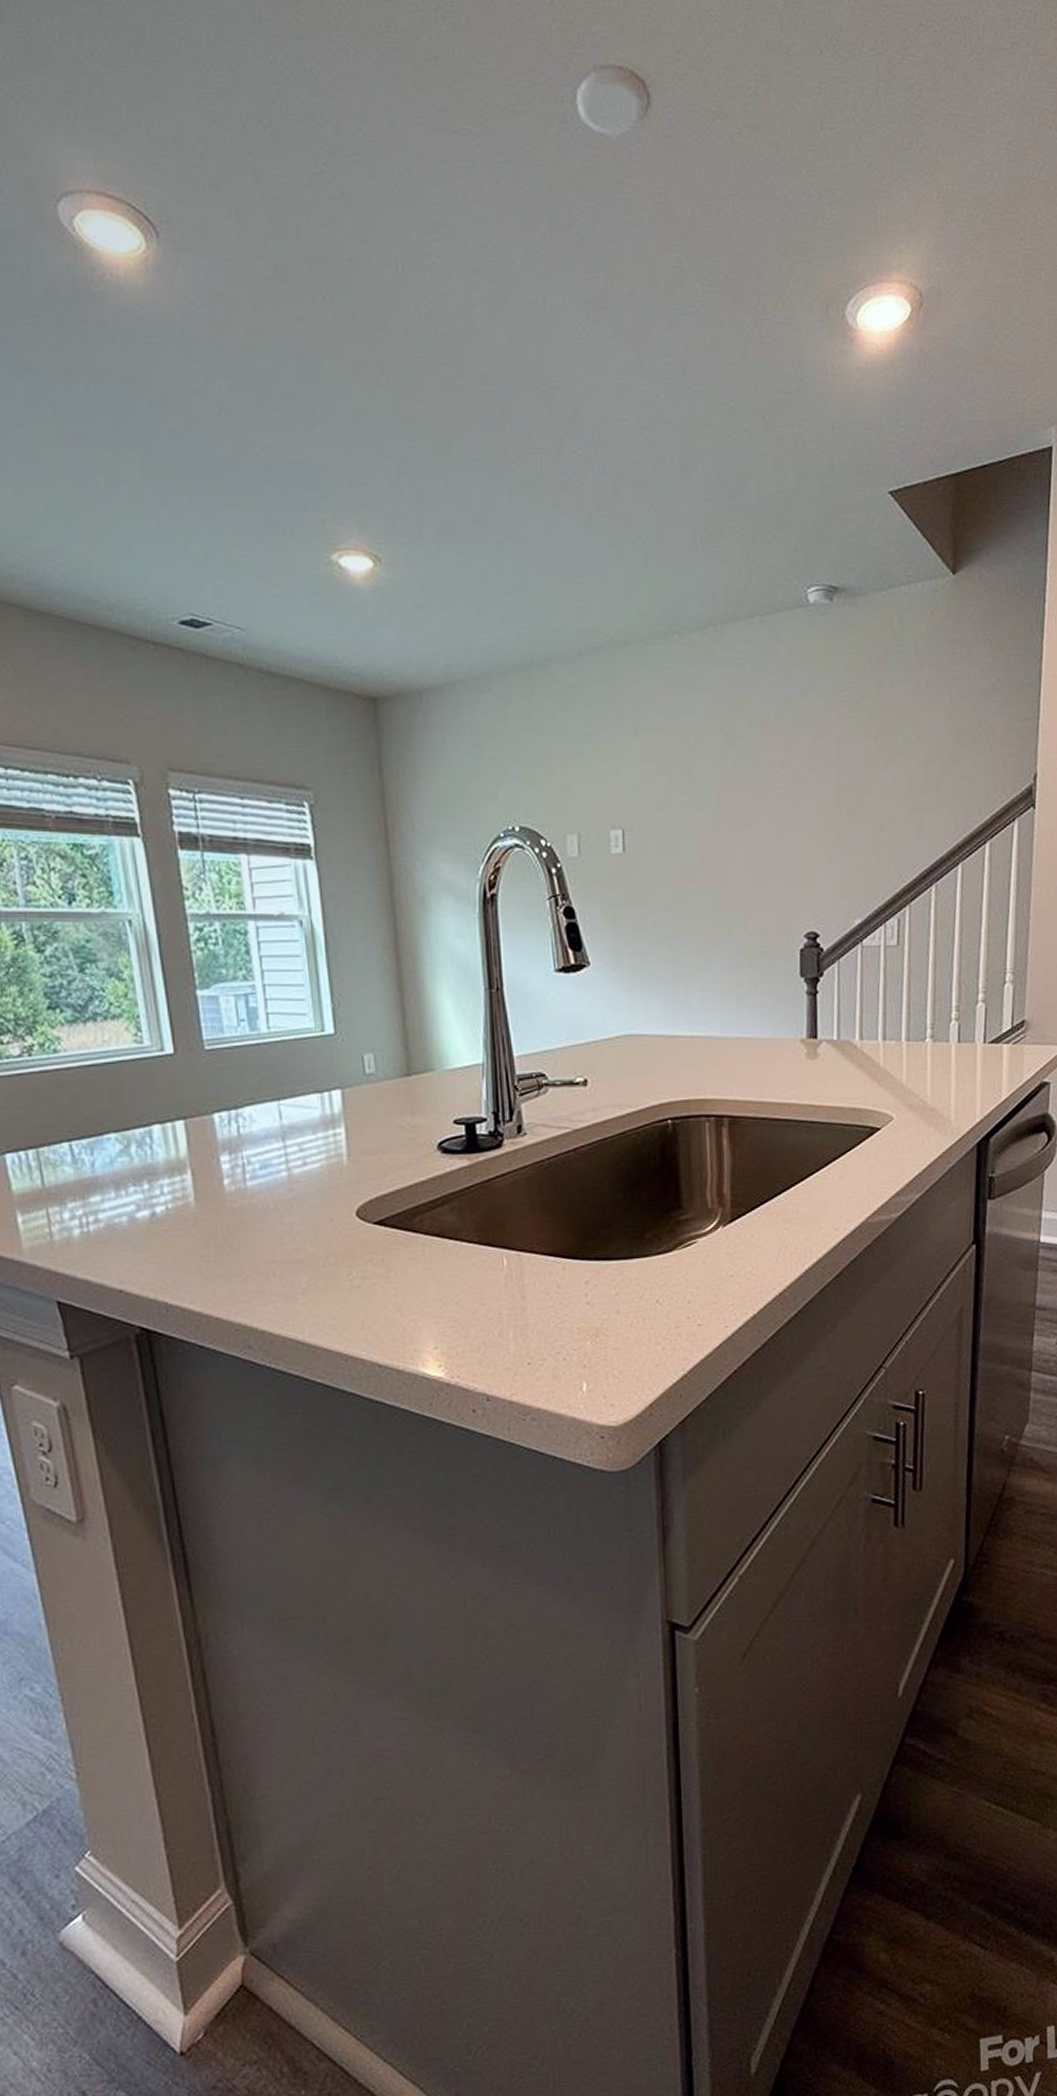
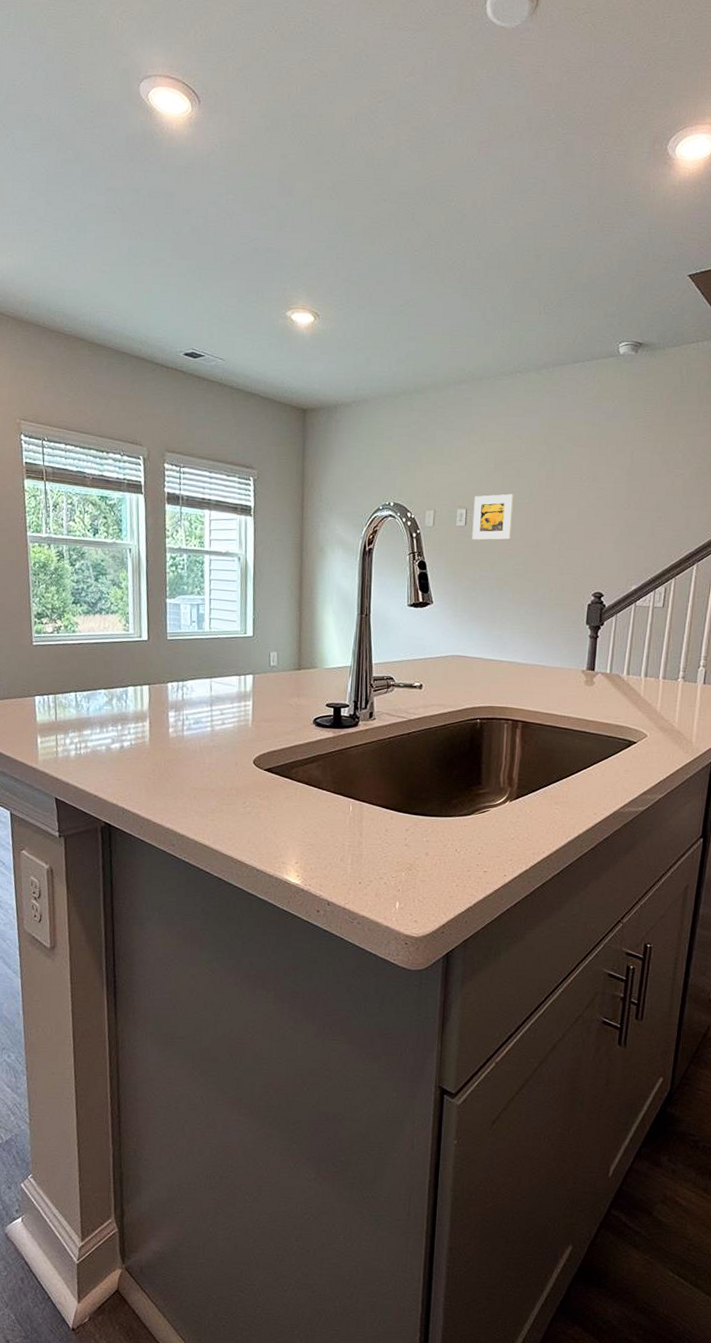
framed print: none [632,804,688,872] -> present [472,494,514,541]

